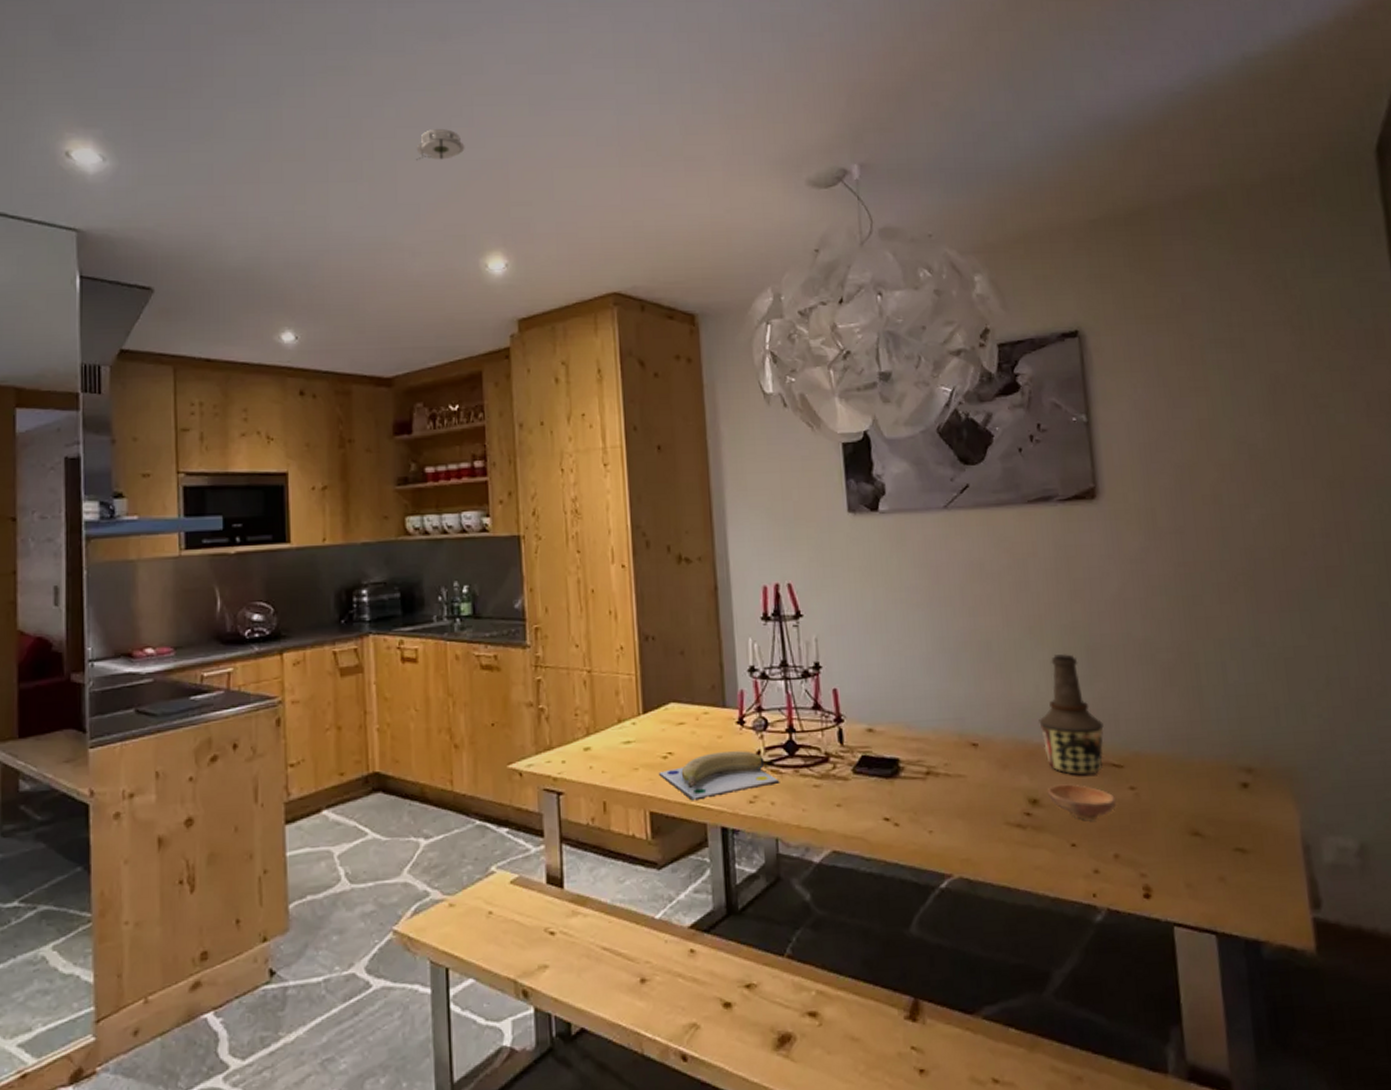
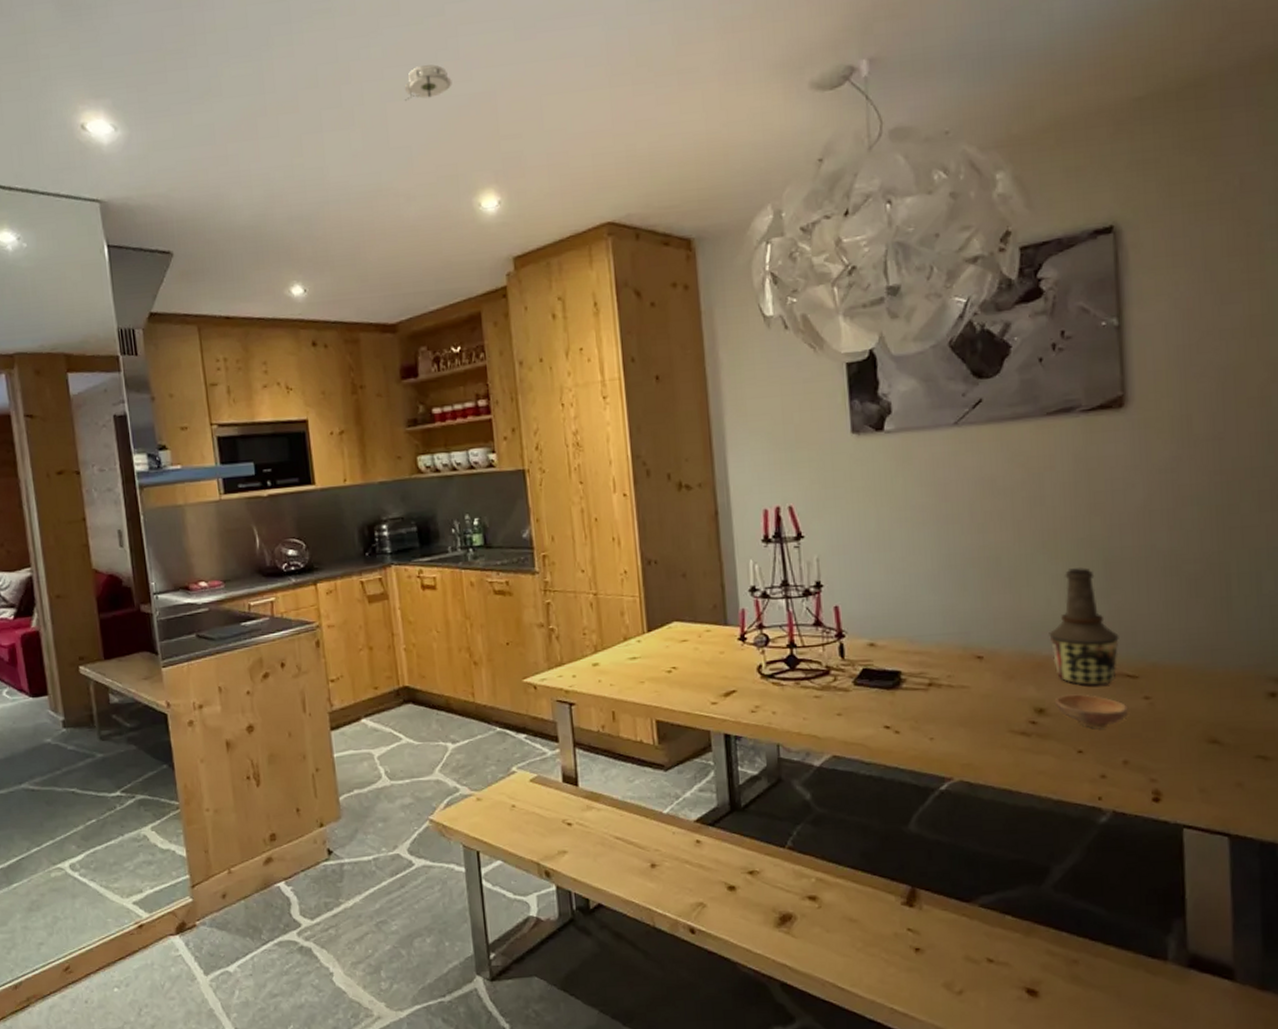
banana: present [658,751,780,801] -> none [663,665,781,711]

